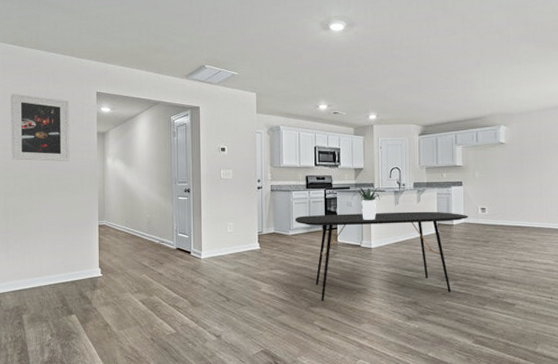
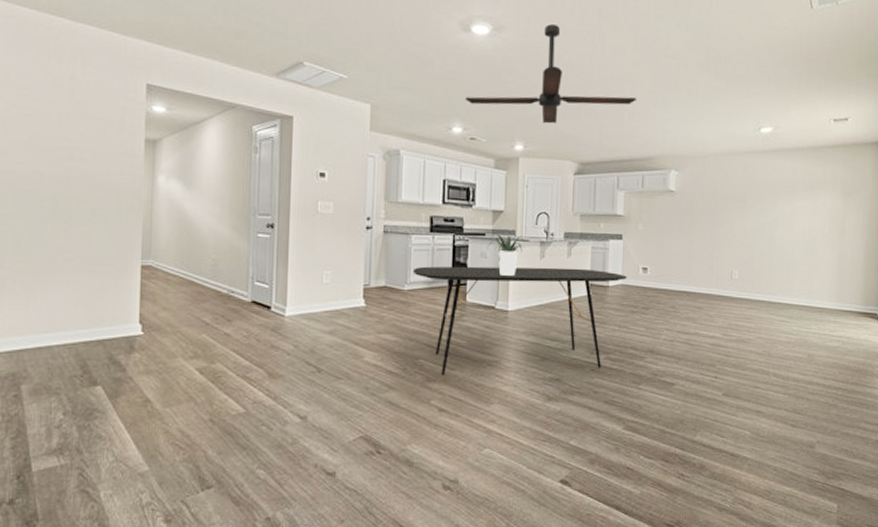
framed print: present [11,93,70,162] -> none [13,75,106,177]
ceiling fan: none [328,17,467,96] -> present [465,24,636,124]

